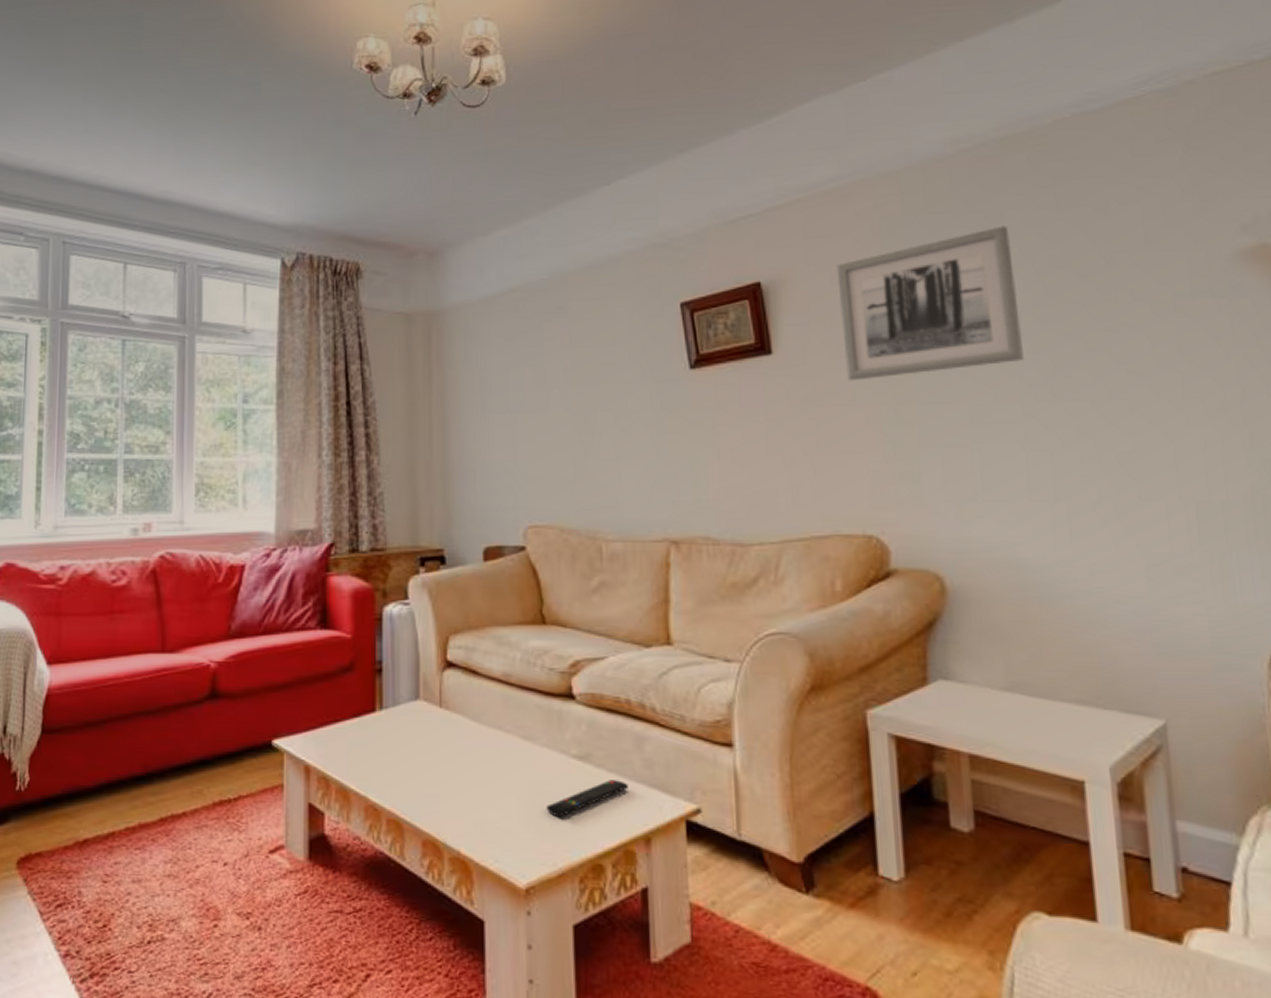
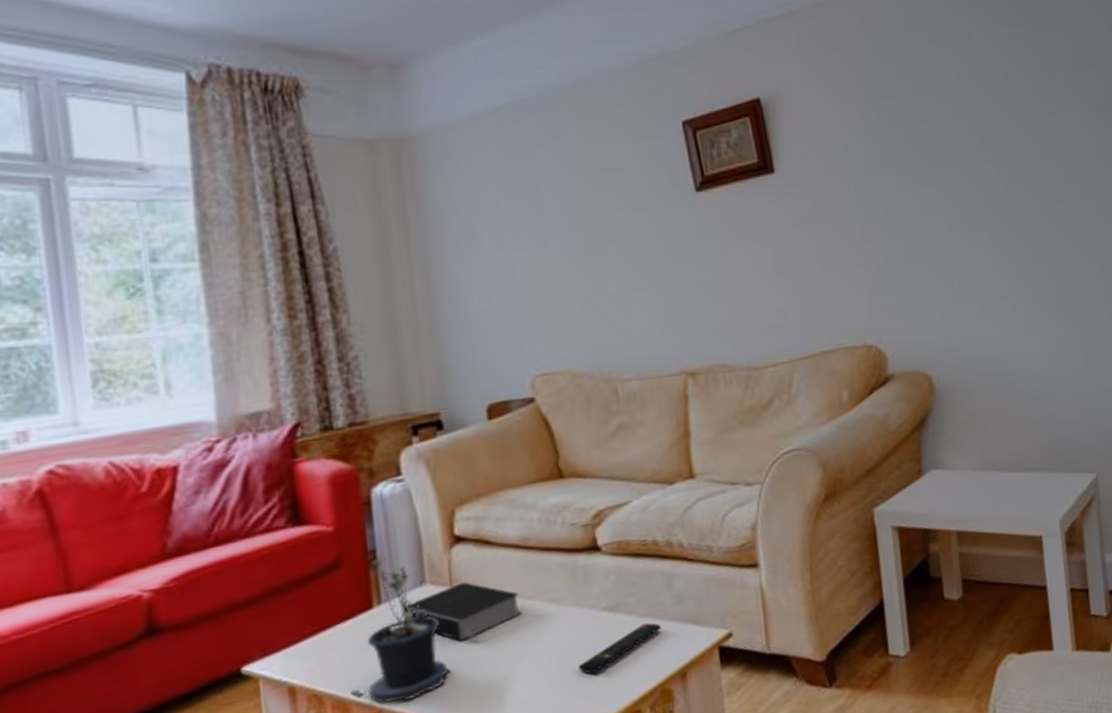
potted plant: none [351,667,434,801] -> present [350,556,451,704]
book: none [399,704,499,761] -> present [403,582,522,642]
wall art: present [836,226,1025,381] -> none [829,42,990,196]

